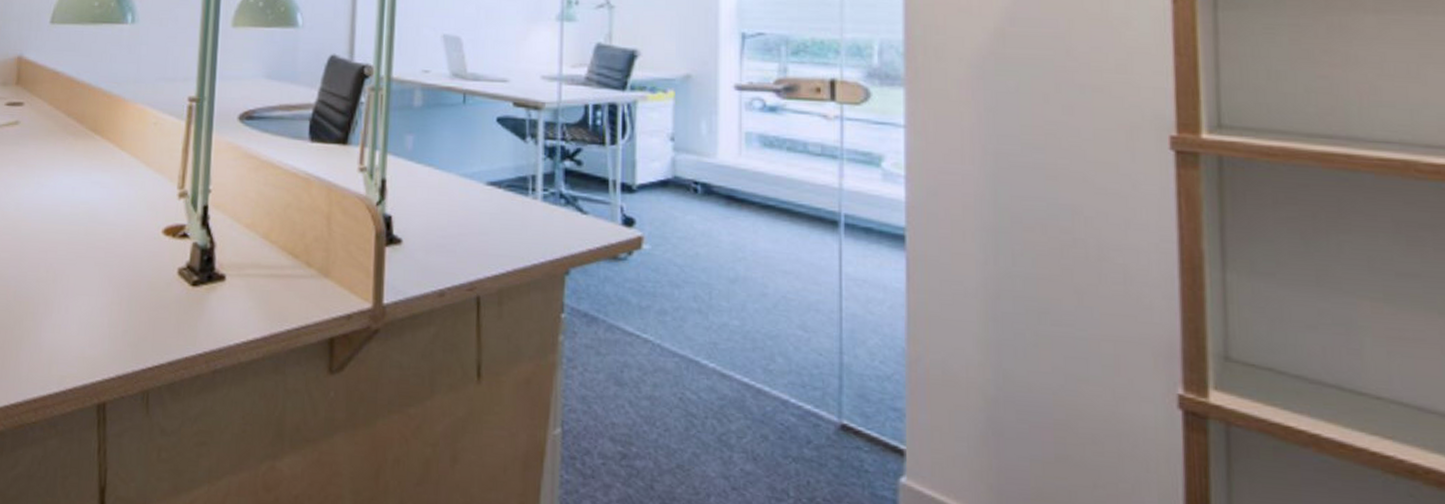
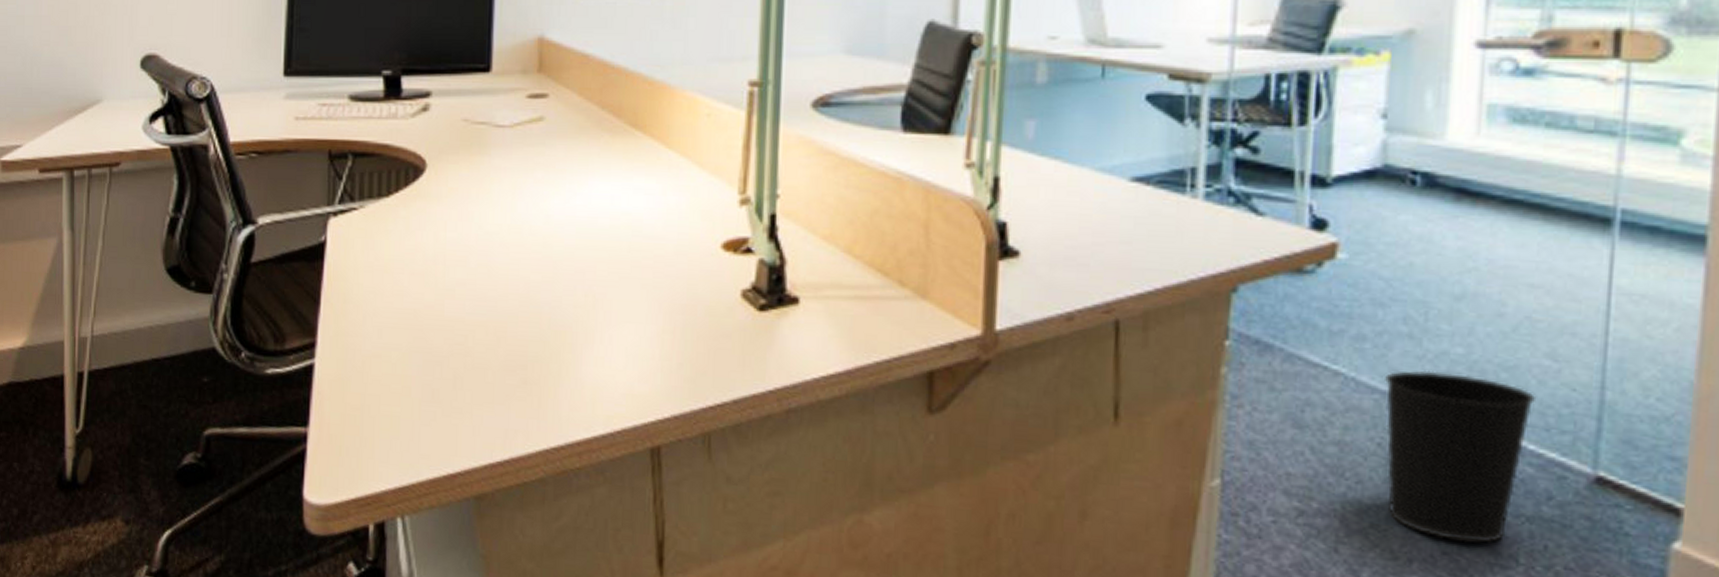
wastebasket: none [683,338,794,480] -> present [1385,370,1537,543]

